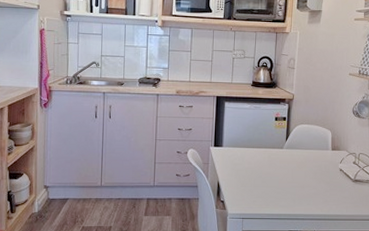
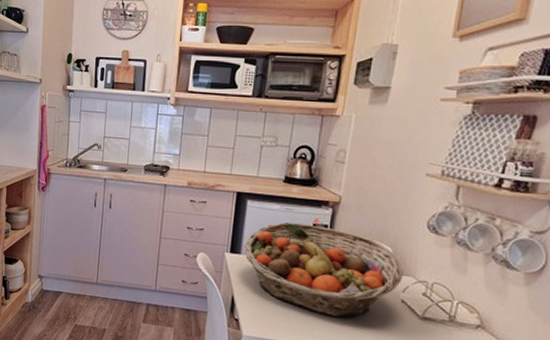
fruit basket: none [224,117,339,189] -> present [243,222,403,318]

